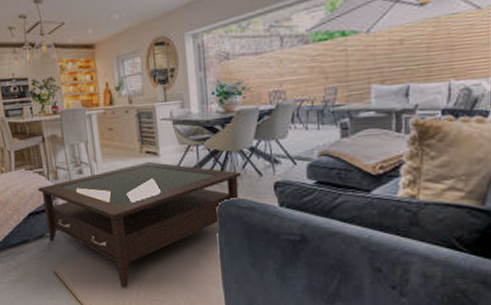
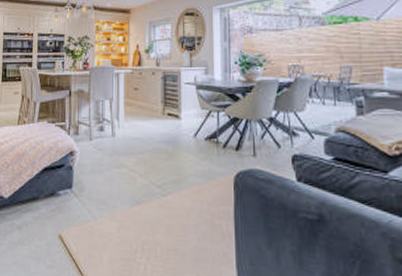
coffee table: present [38,161,241,288] -> none [57,124,259,261]

